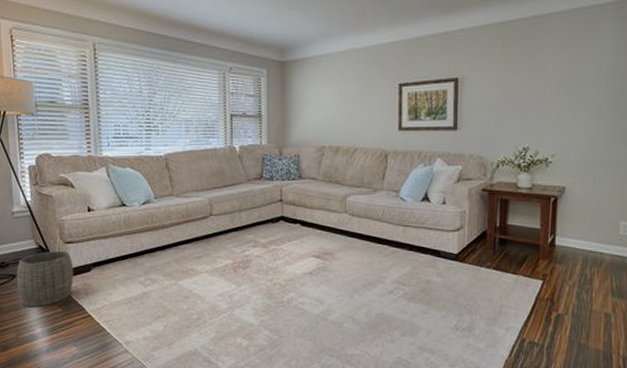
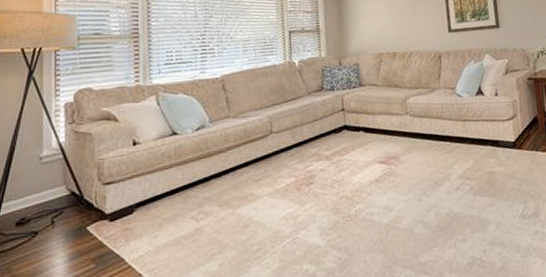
woven basket: present [16,250,74,308] -> none [40,193,112,269]

